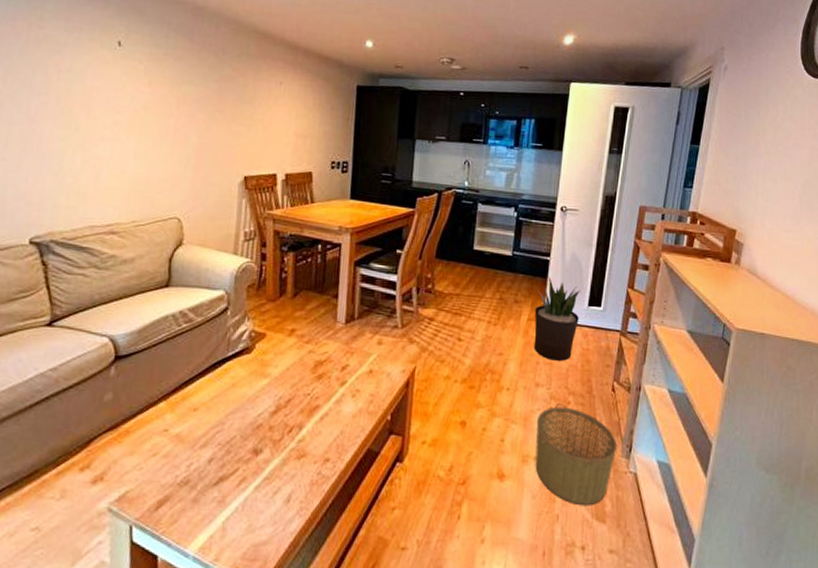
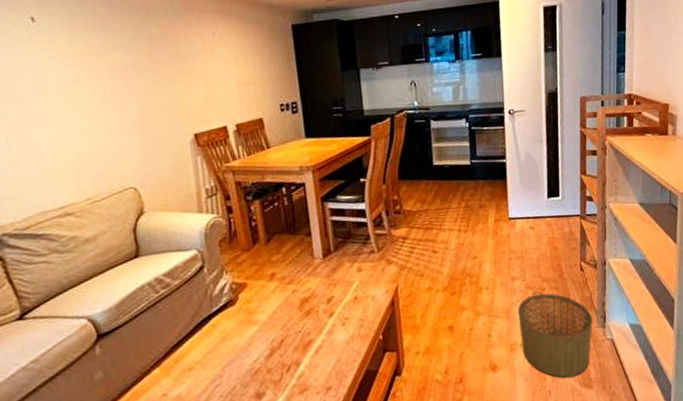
planter: present [533,278,580,361] -> none [499,178,542,254]

